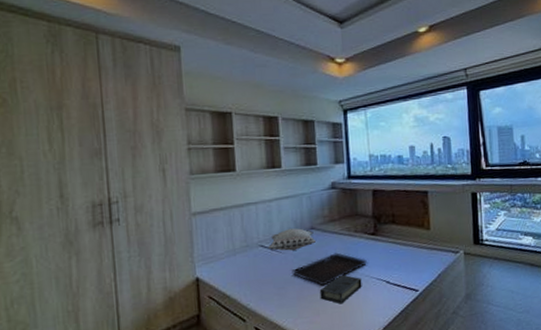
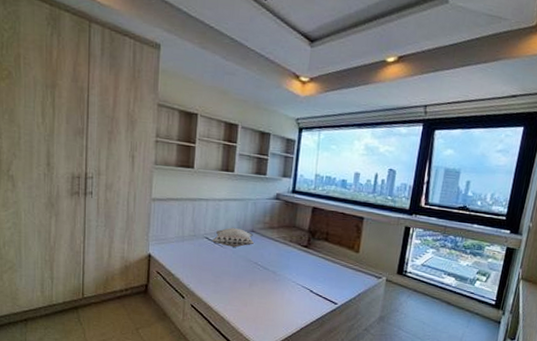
serving tray: present [291,252,367,286] -> none [229,256,296,283]
book: present [319,274,362,304] -> none [249,276,289,301]

